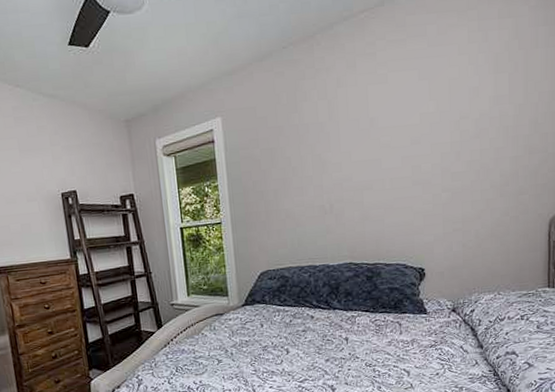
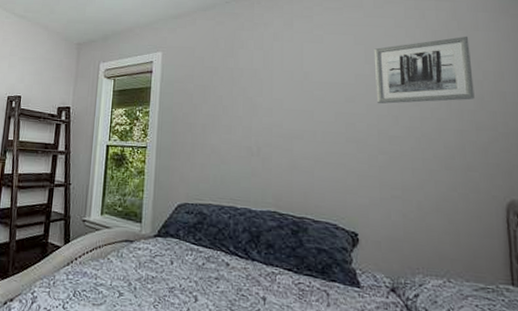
wall art: none [437,55,530,142] -> present [373,36,475,104]

